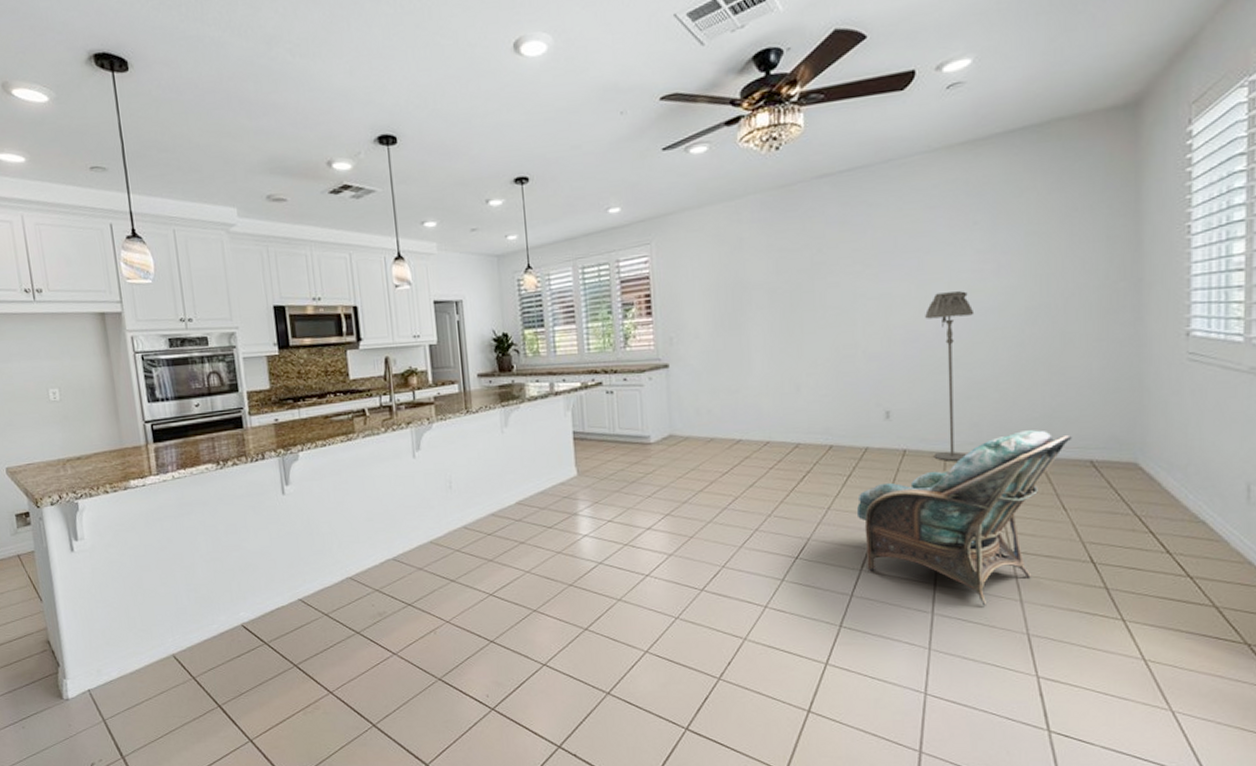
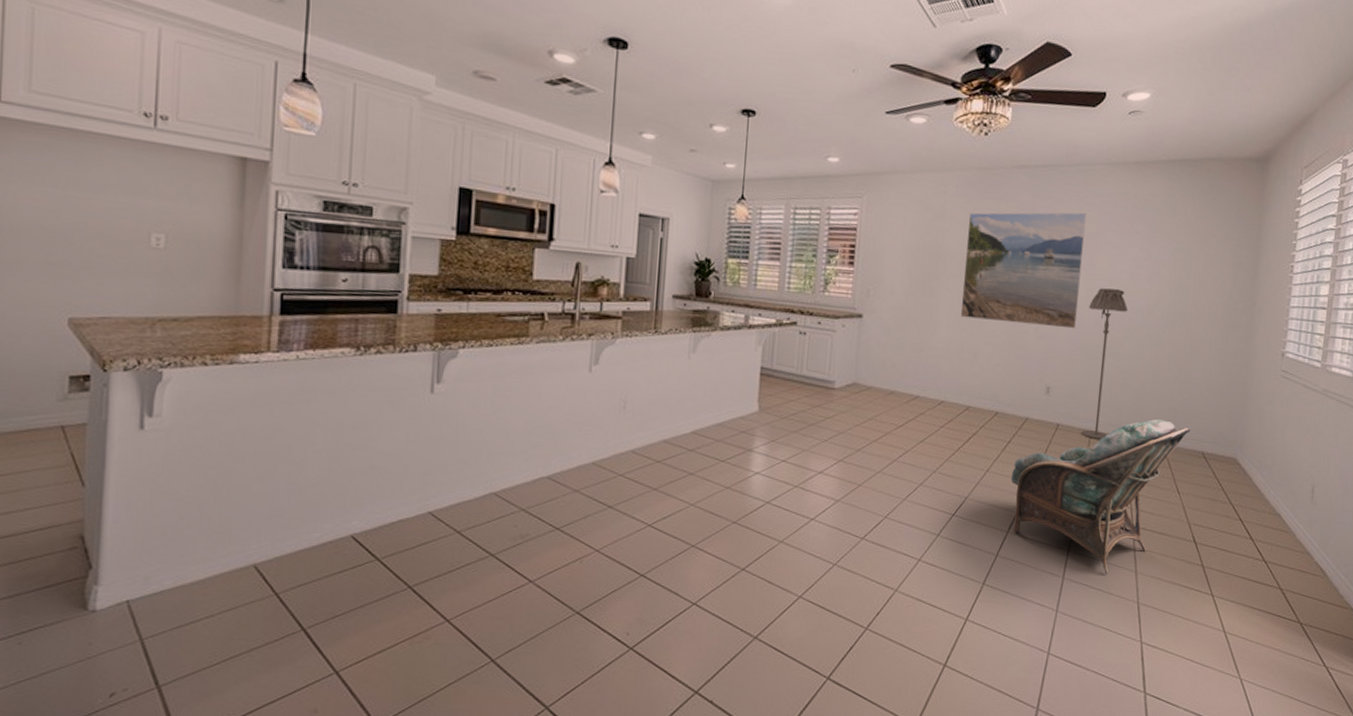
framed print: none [770,212,913,351] -> present [960,212,1087,329]

